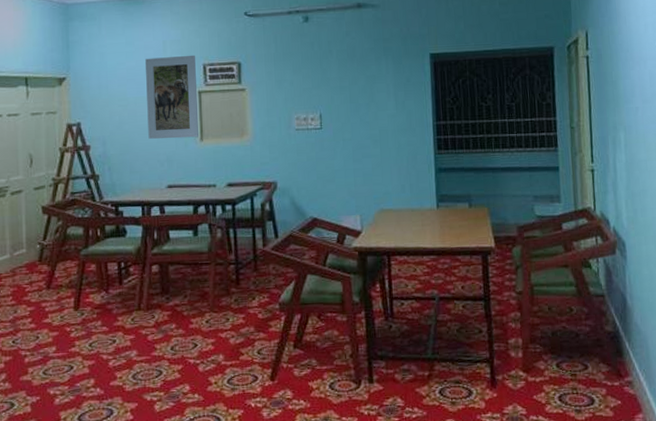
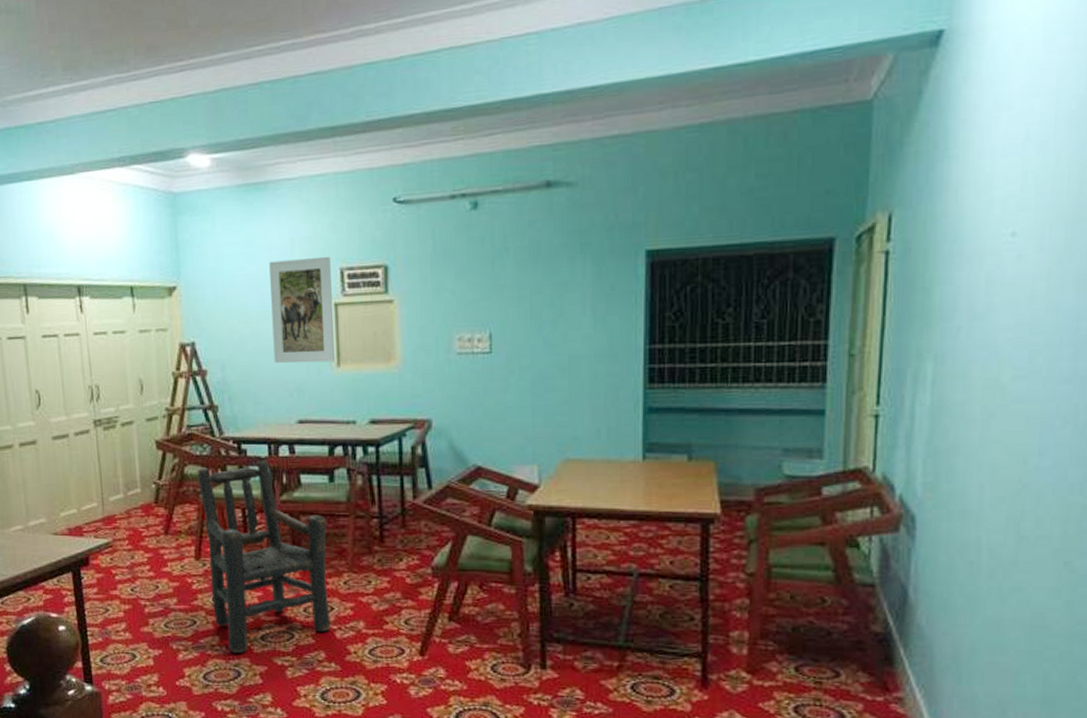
chair: none [79,218,195,394] -> present [197,458,331,654]

